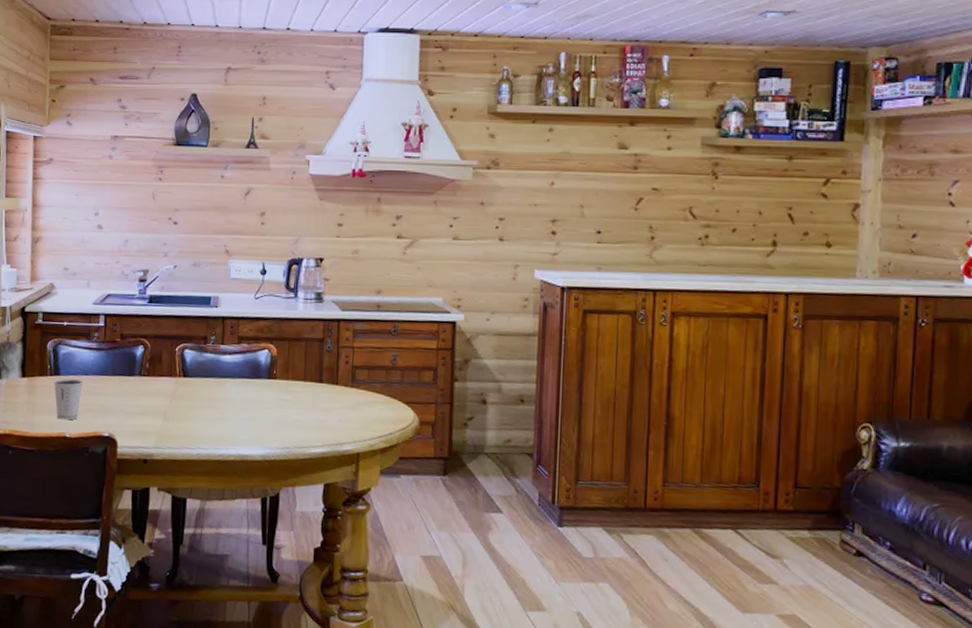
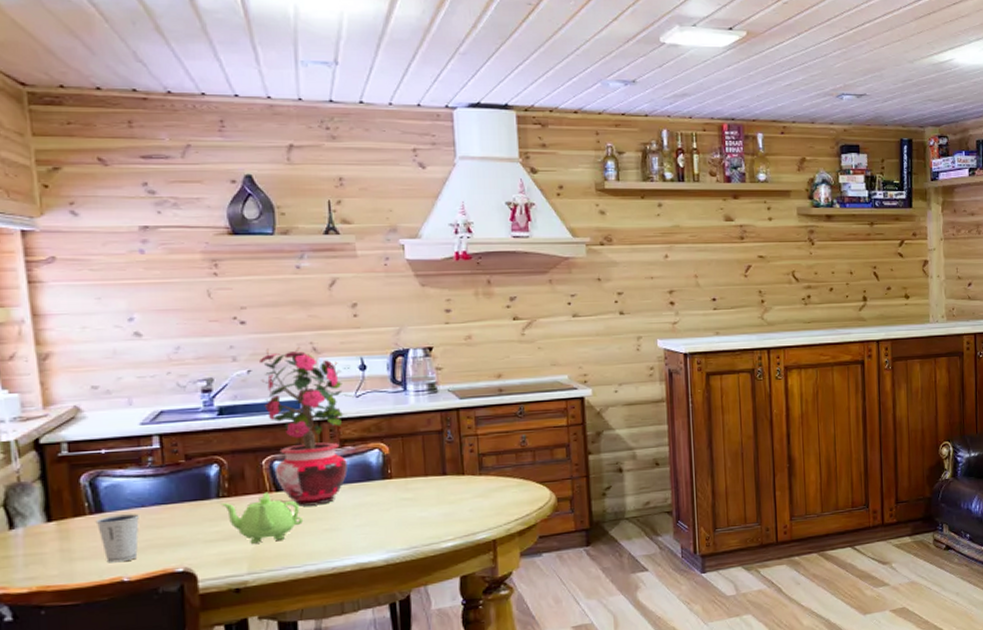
teapot: none [141,376,201,422] -> present [220,492,303,544]
potted flower: none [183,247,257,395] -> present [259,346,359,507]

